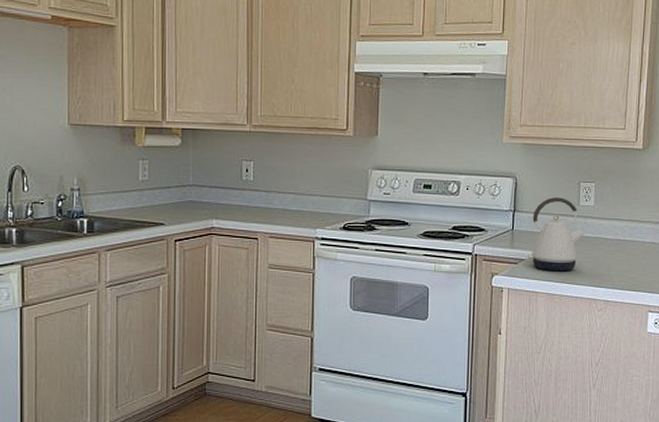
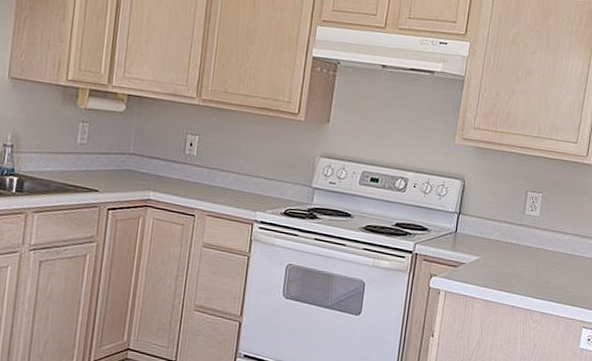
kettle: present [527,197,585,272] -> none [467,203,527,280]

